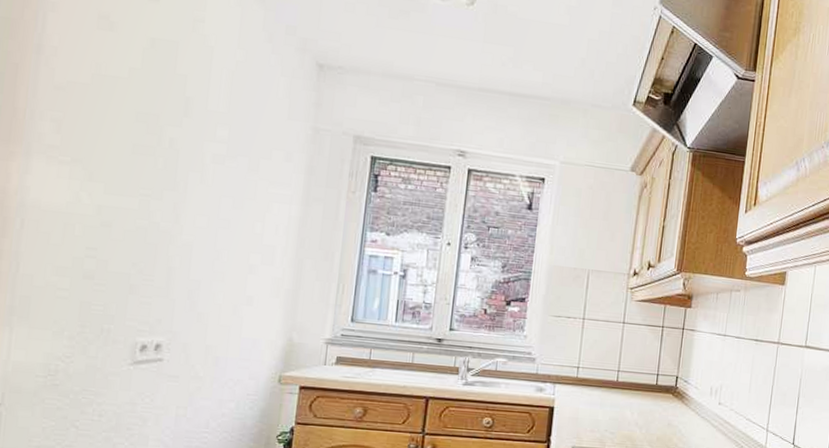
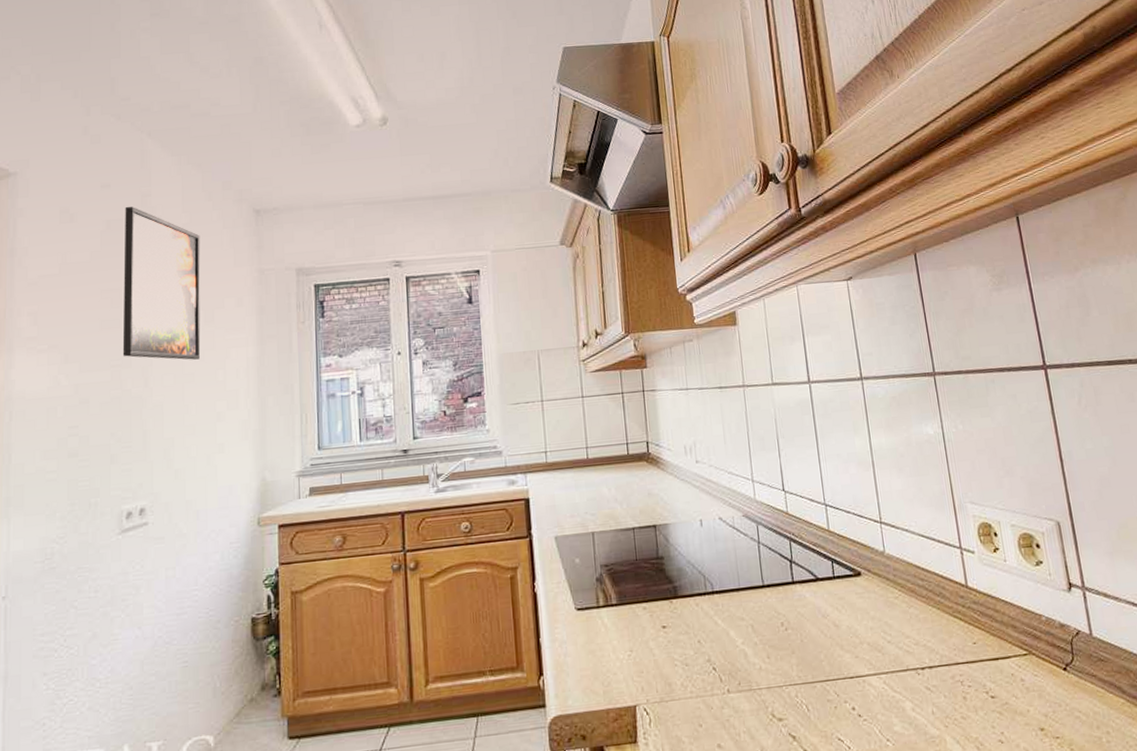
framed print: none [154,27,254,207] -> present [122,206,201,360]

